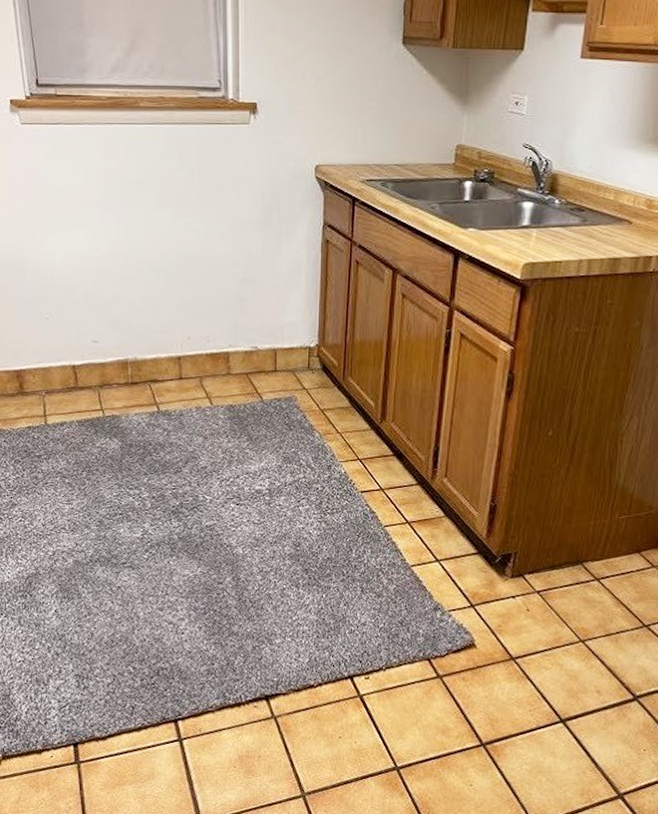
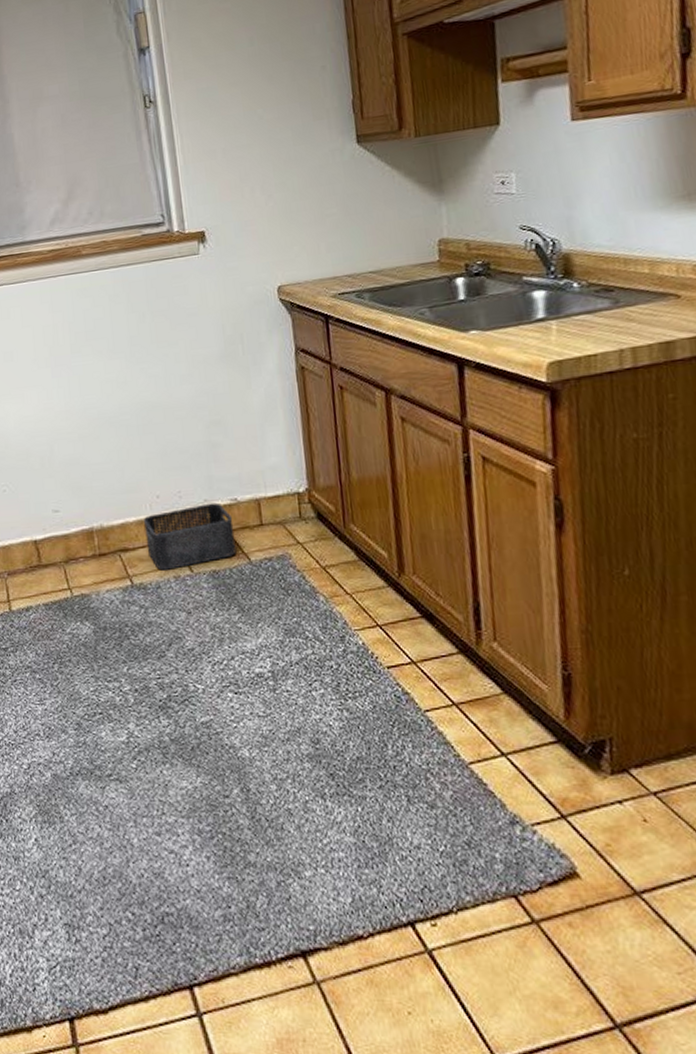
storage bin: none [173,348,252,401] -> present [143,502,237,570]

